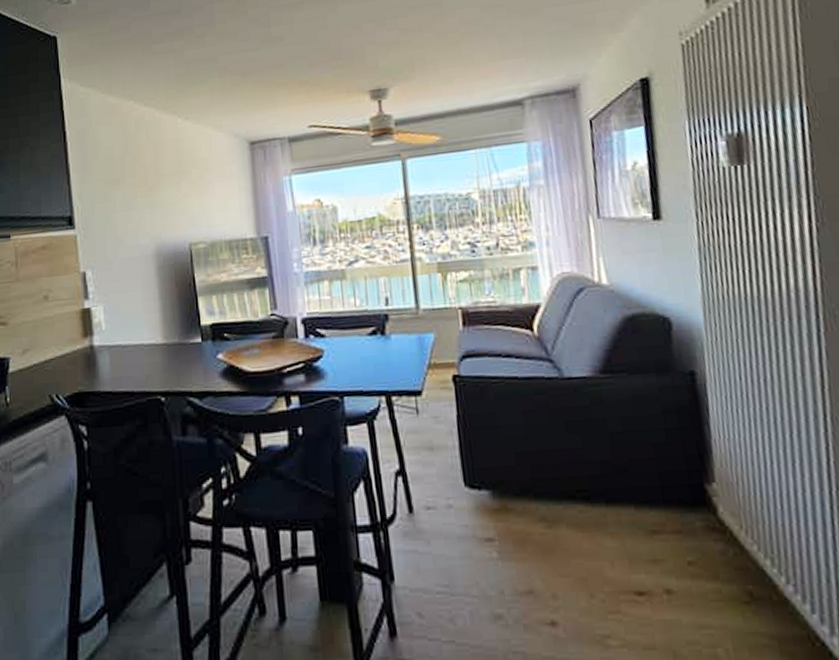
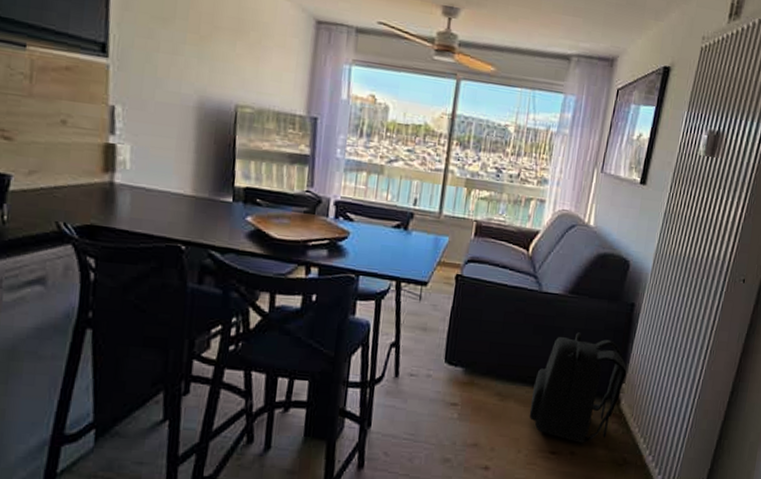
backpack: none [586,422,714,575] -> present [529,332,627,443]

